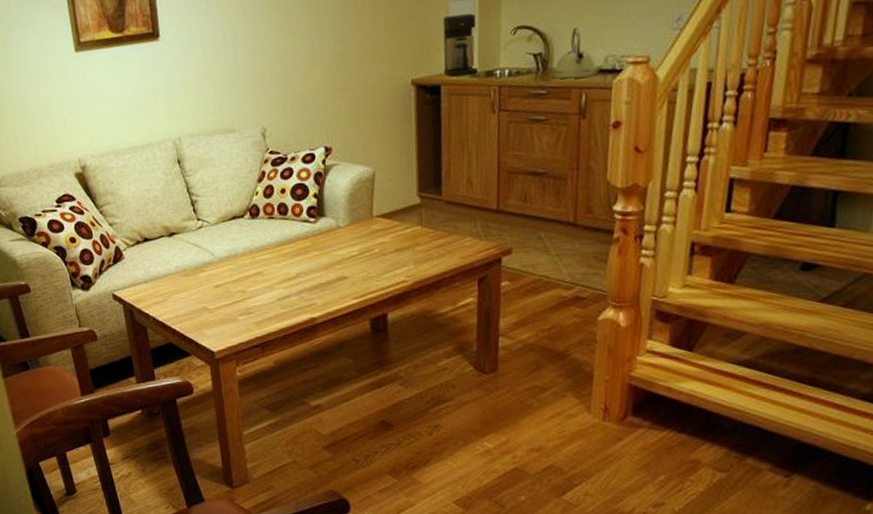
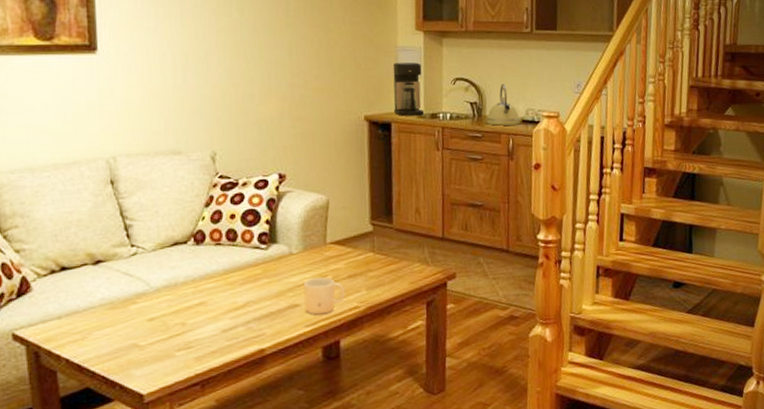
mug: none [351,250,392,288] -> present [303,277,345,315]

